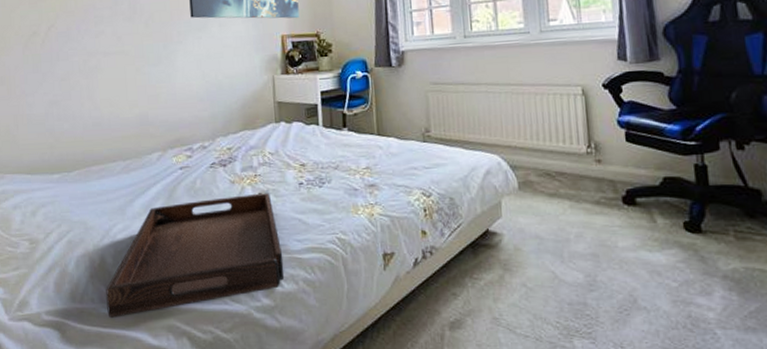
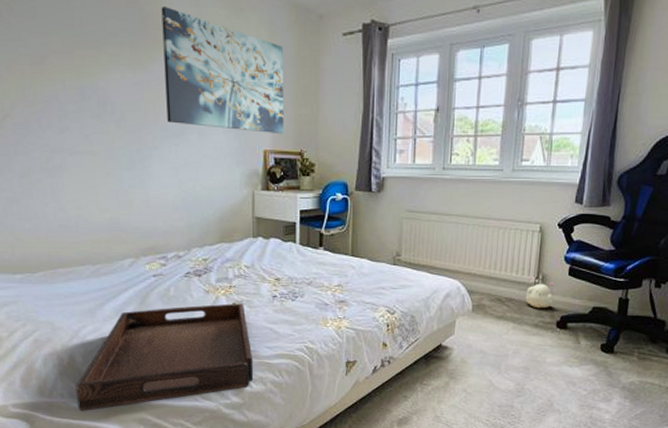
plush toy: none [578,150,615,183] -> present [525,282,557,309]

